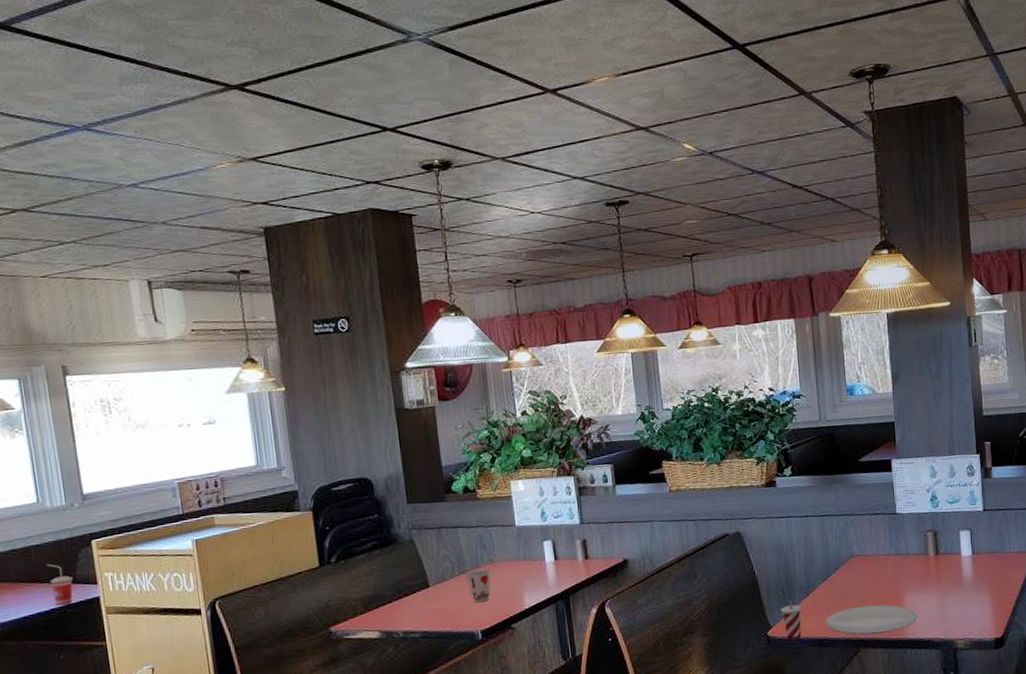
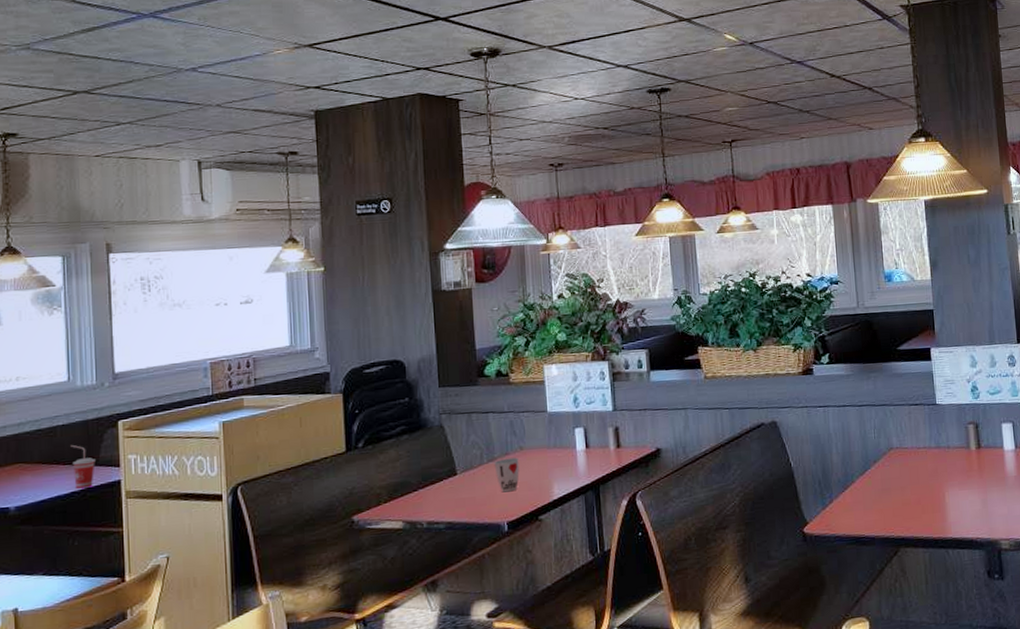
beverage cup: present [781,596,802,641] -> none [817,490,840,538]
plate: present [825,604,918,635] -> none [864,500,960,533]

